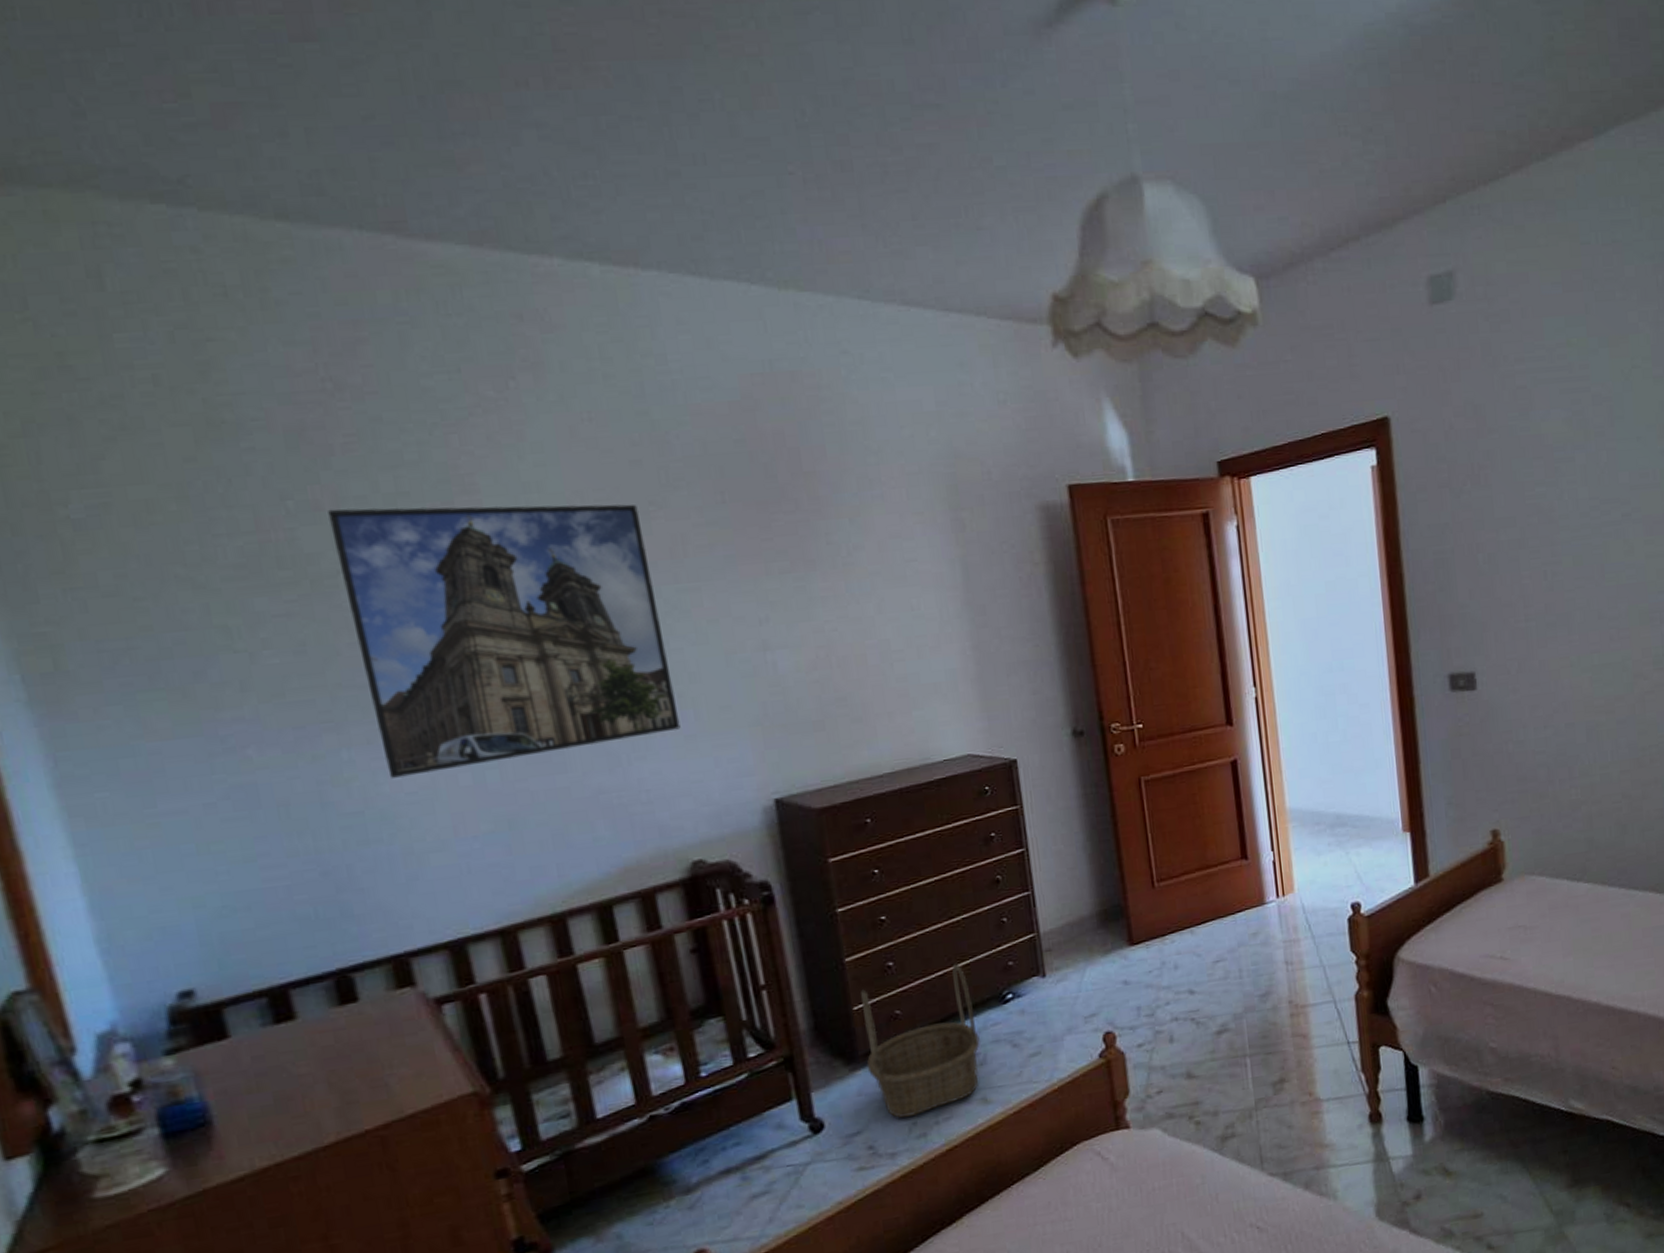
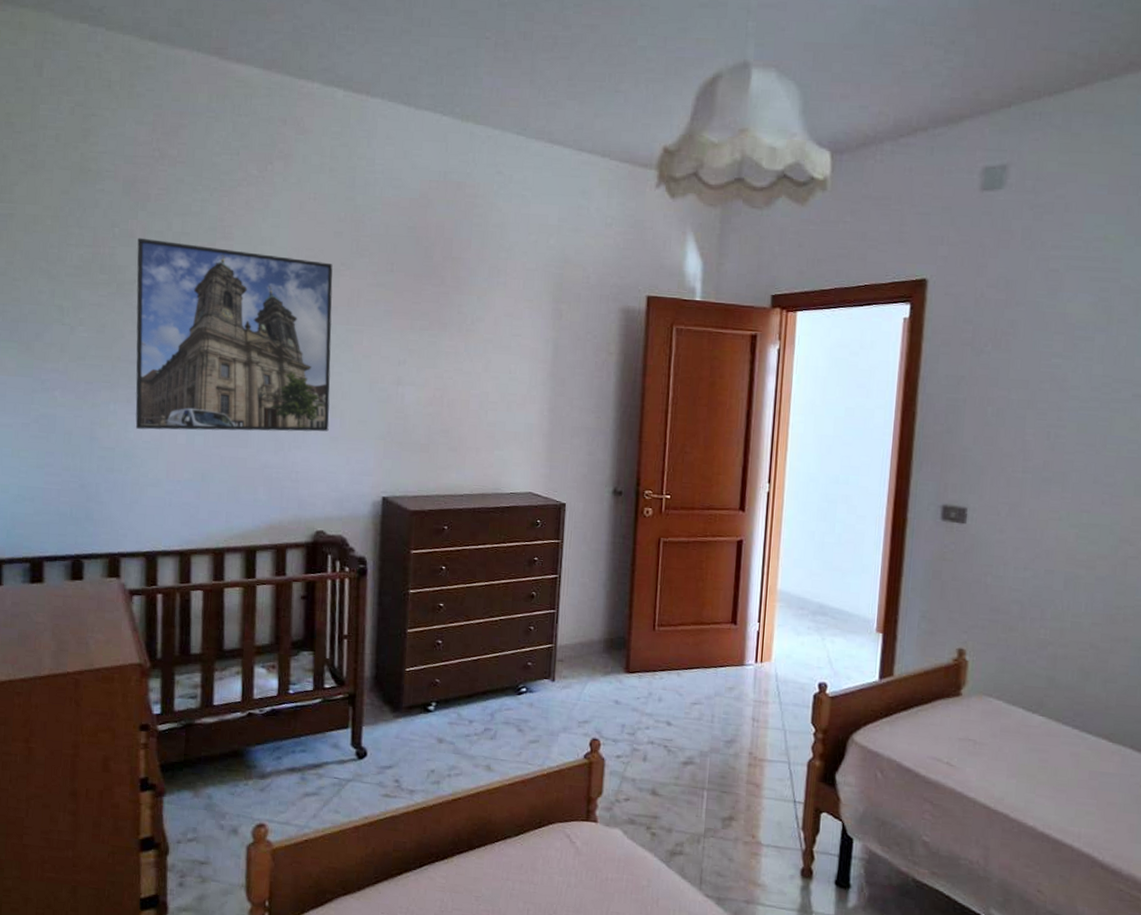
basket: present [861,962,980,1118] -> none [406,653,494,765]

